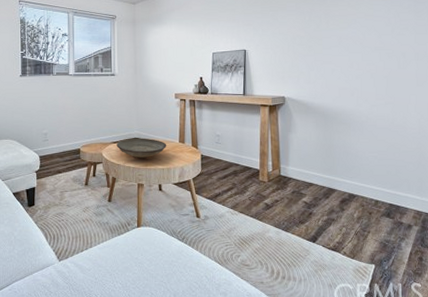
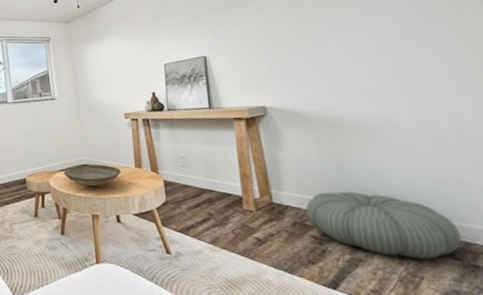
pouf: none [302,167,396,218] -> present [305,191,462,259]

